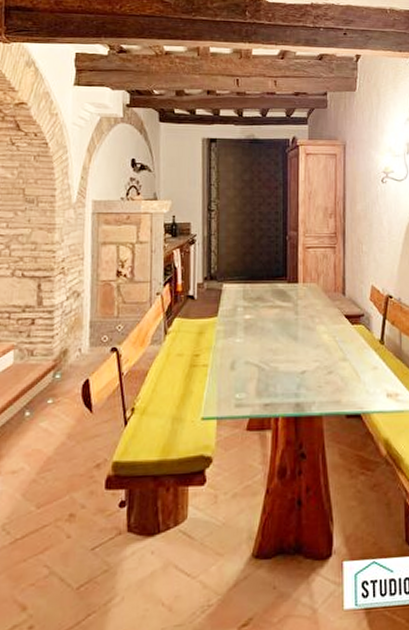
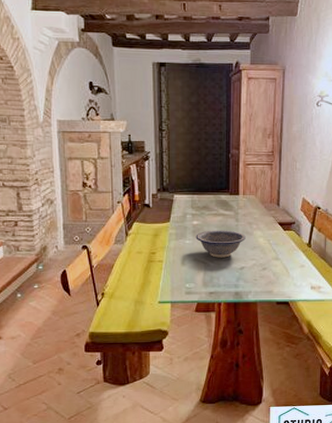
decorative bowl: none [248,325,307,360] -> present [196,230,246,258]

